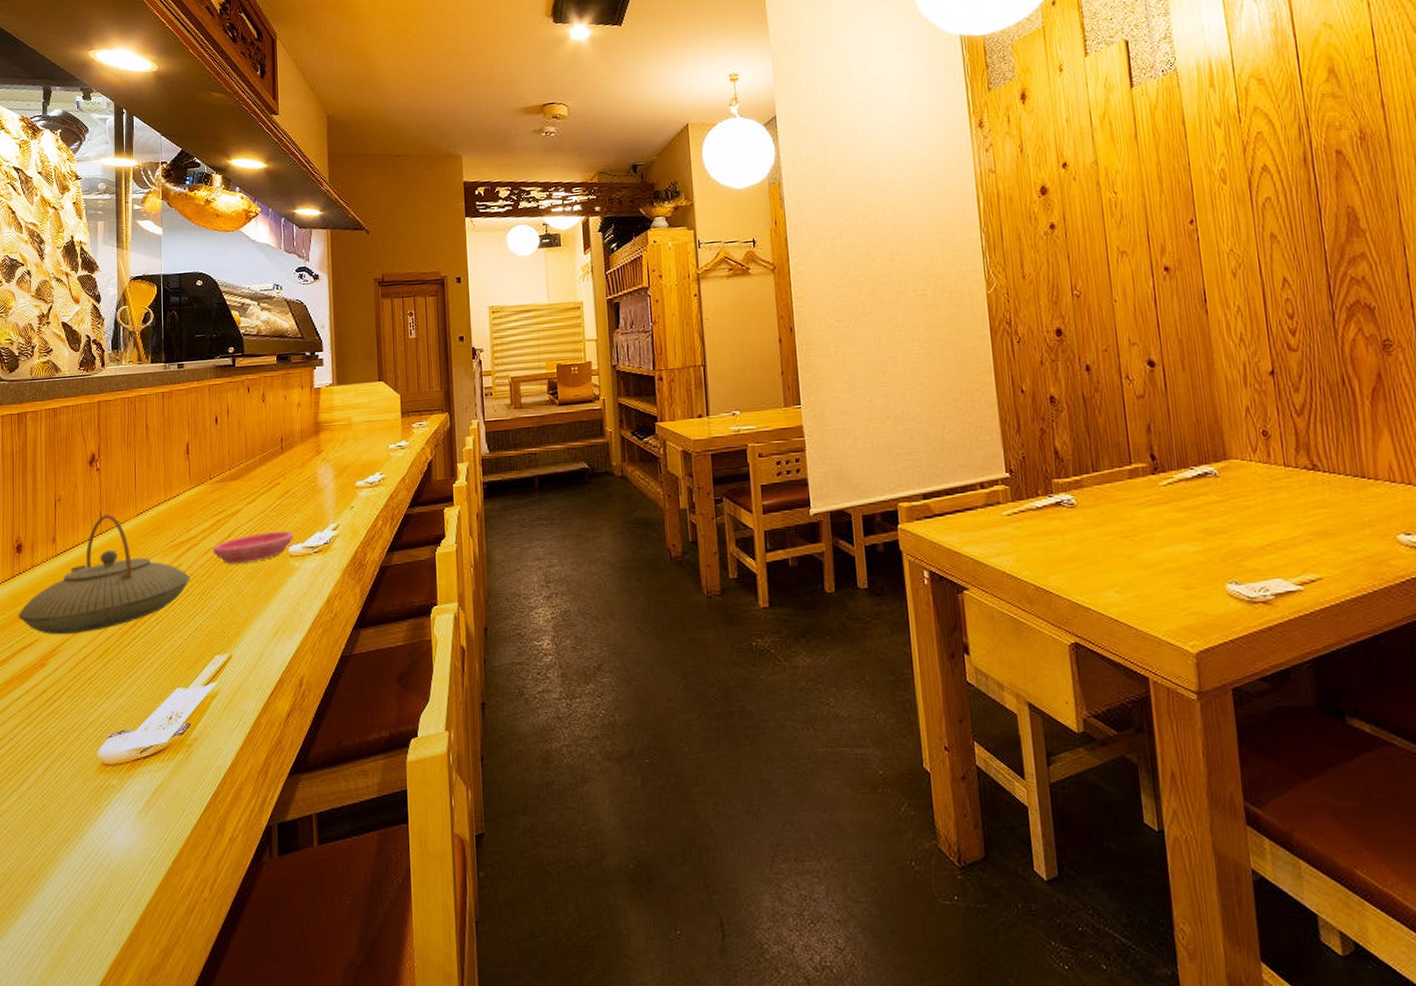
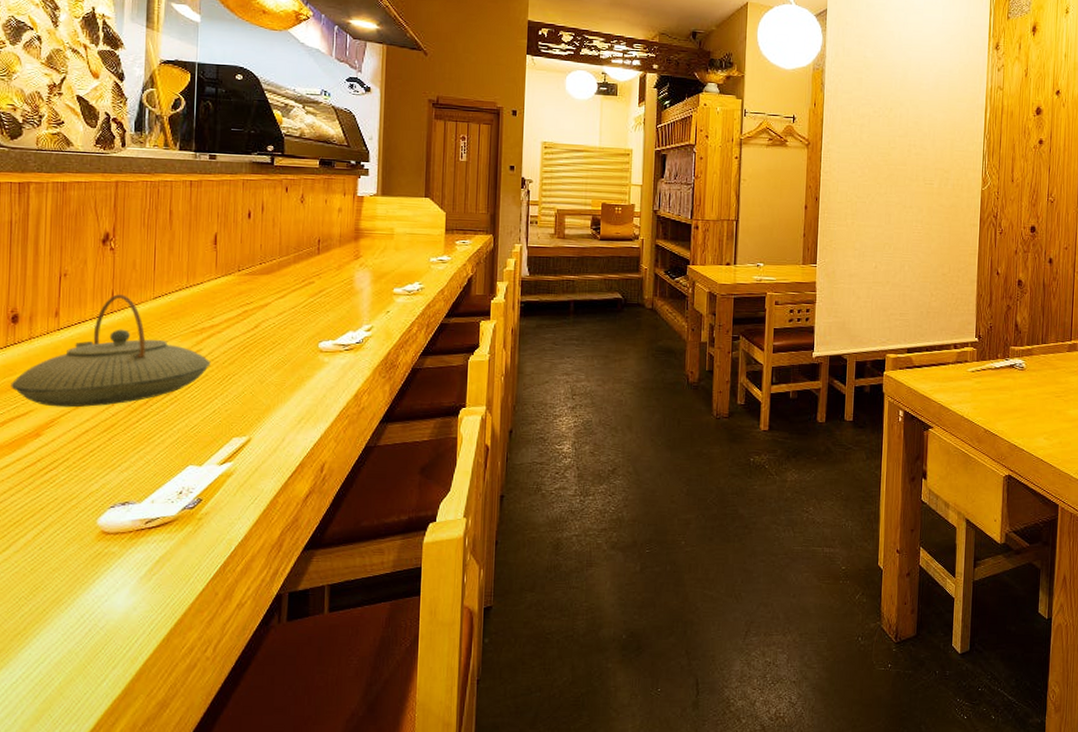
saucer: present [213,530,294,564] -> none [237,326,326,354]

